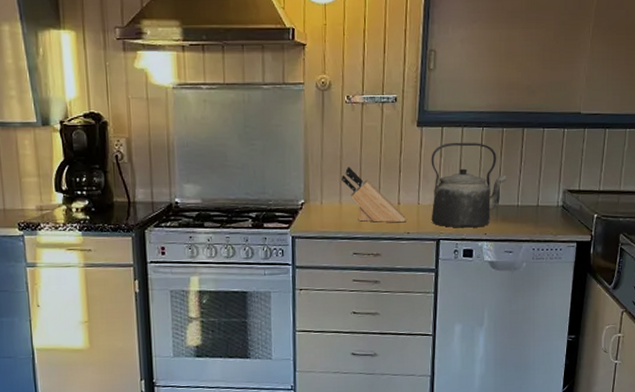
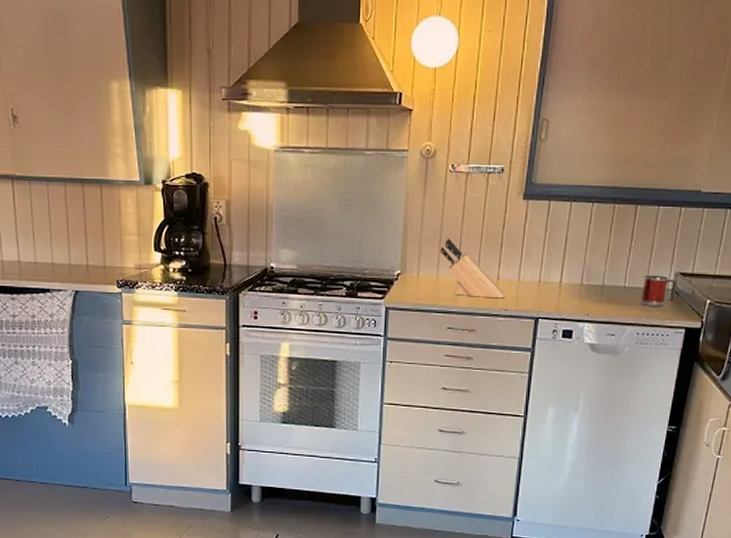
kettle: present [431,142,507,228] -> none [531,217,615,308]
mug: none [534,193,566,223] -> present [641,275,677,306]

